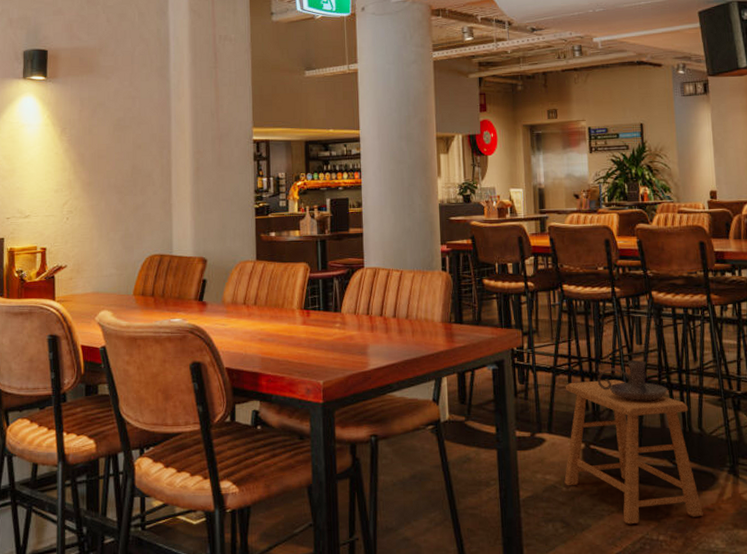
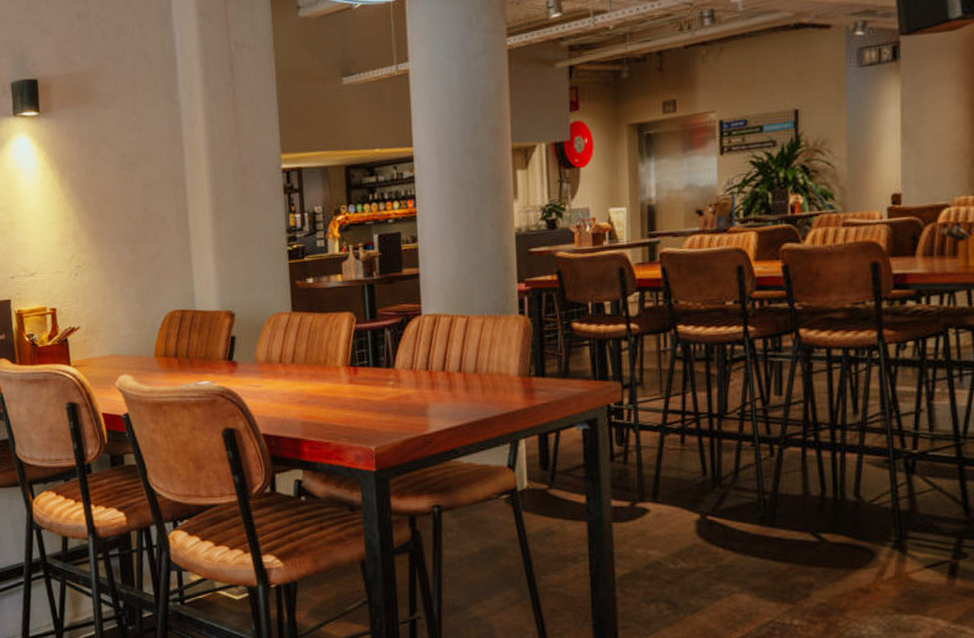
stool: present [564,380,703,525] -> none [672,439,854,607]
candle holder: present [597,359,668,400] -> none [719,414,814,463]

